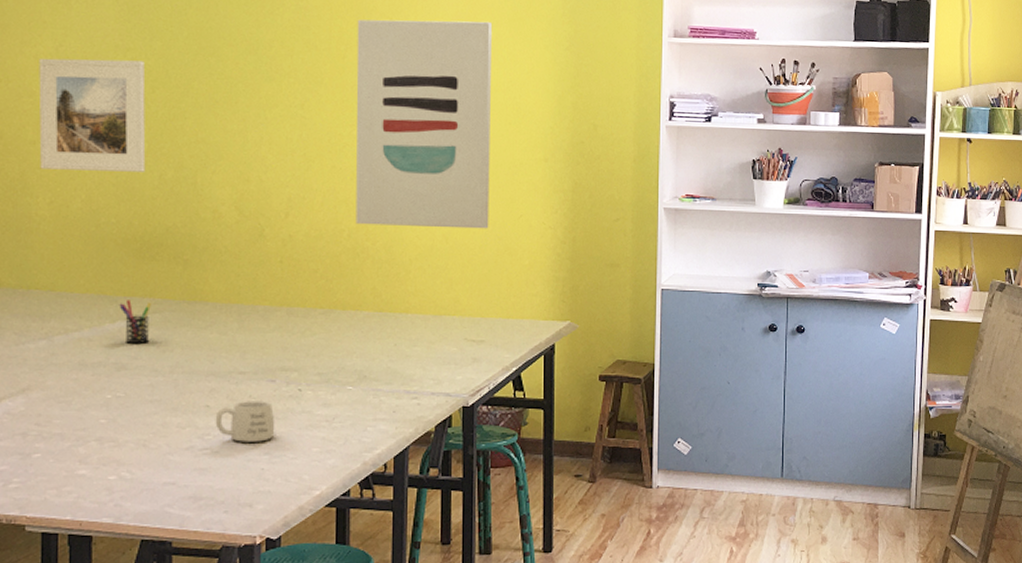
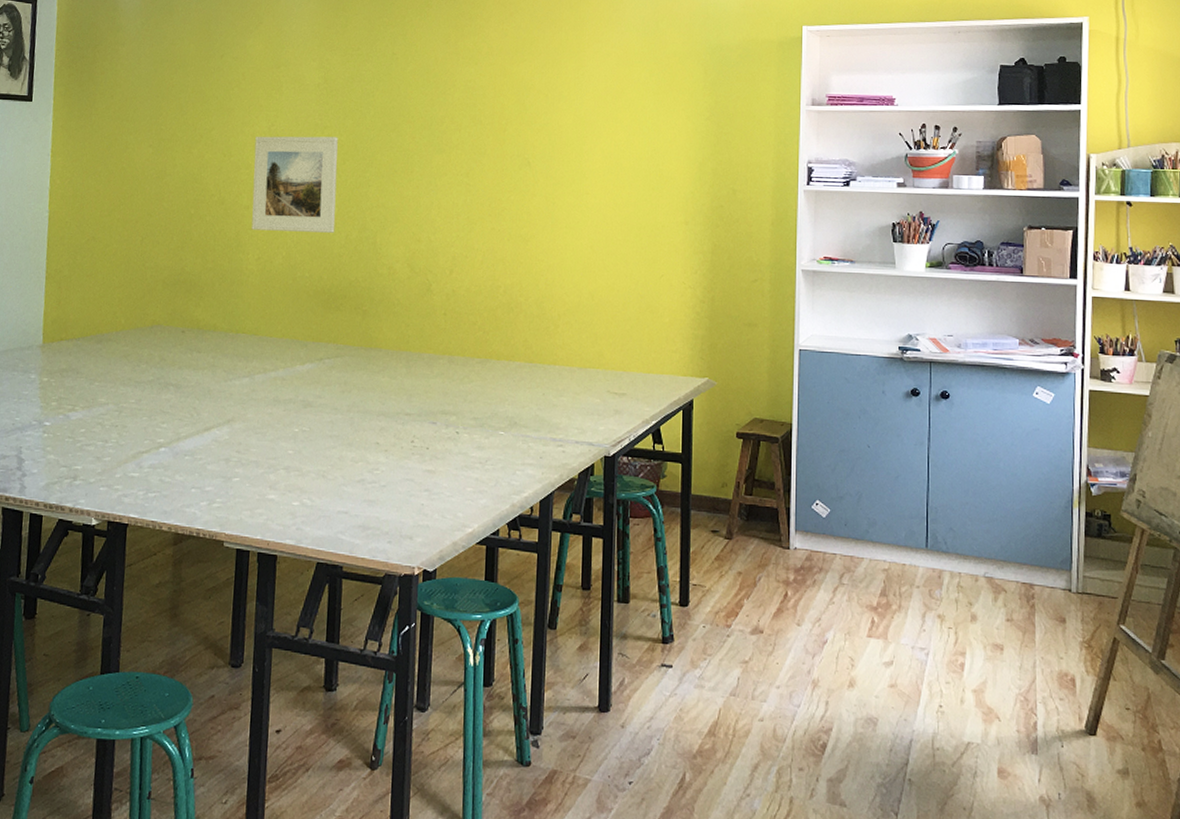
pen holder: present [119,300,151,343] -> none [308,345,334,384]
mug: present [215,401,275,442] -> none [383,440,435,479]
wall art: present [356,19,493,229] -> none [511,95,639,288]

